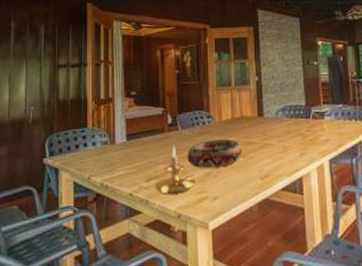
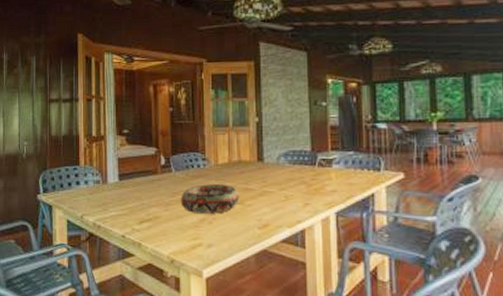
candle holder: present [155,145,197,194] -> none [147,188,191,239]

